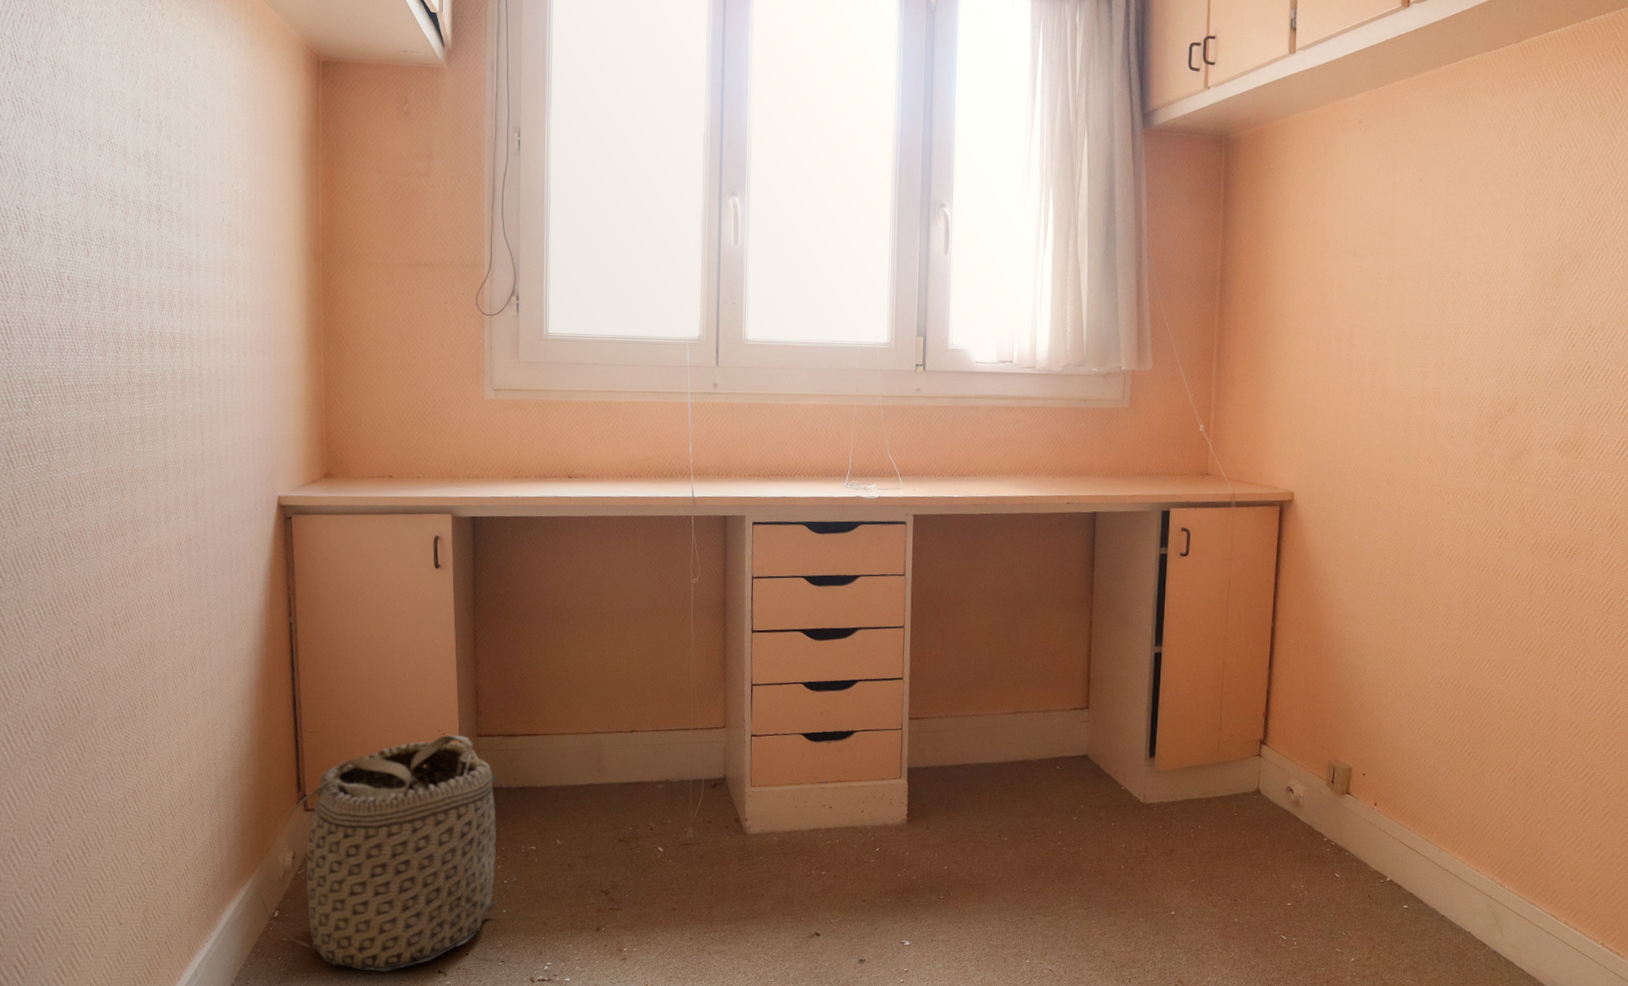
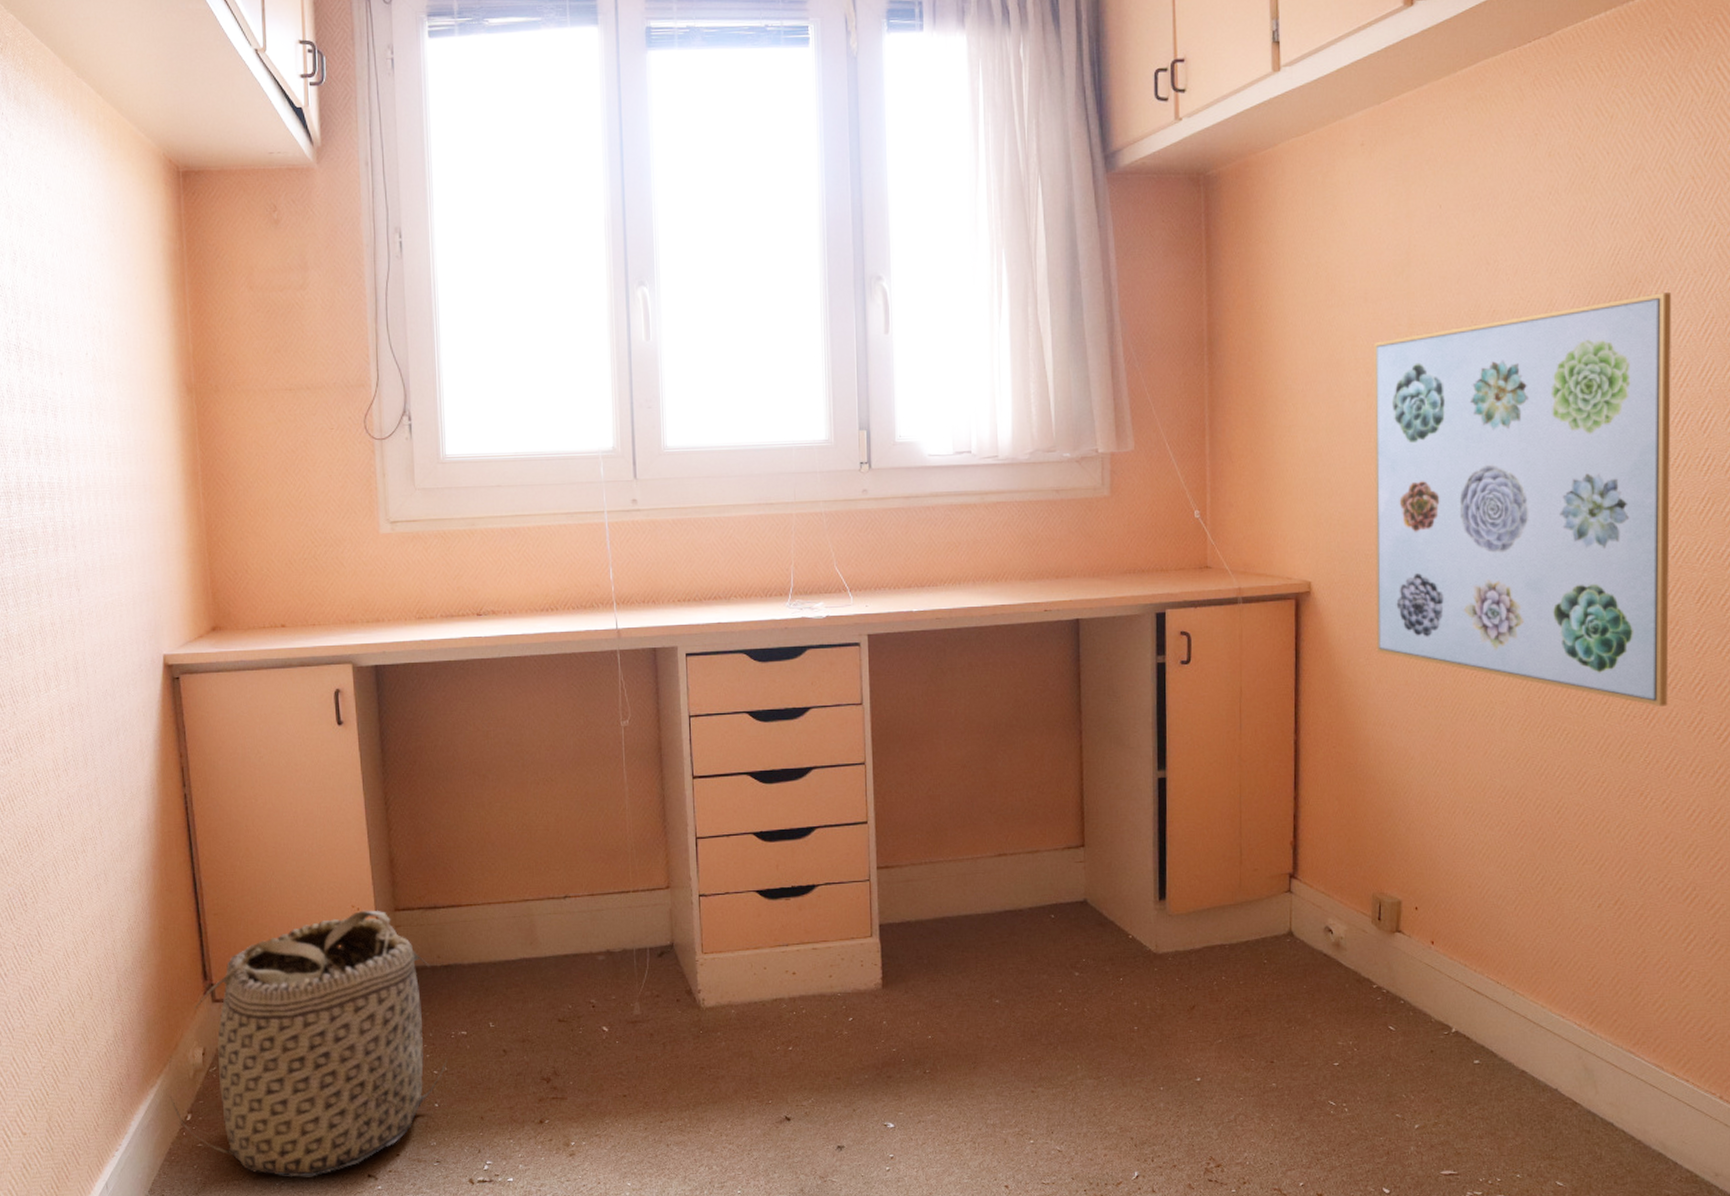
wall art: none [1344,267,1605,614] -> present [1374,293,1672,706]

